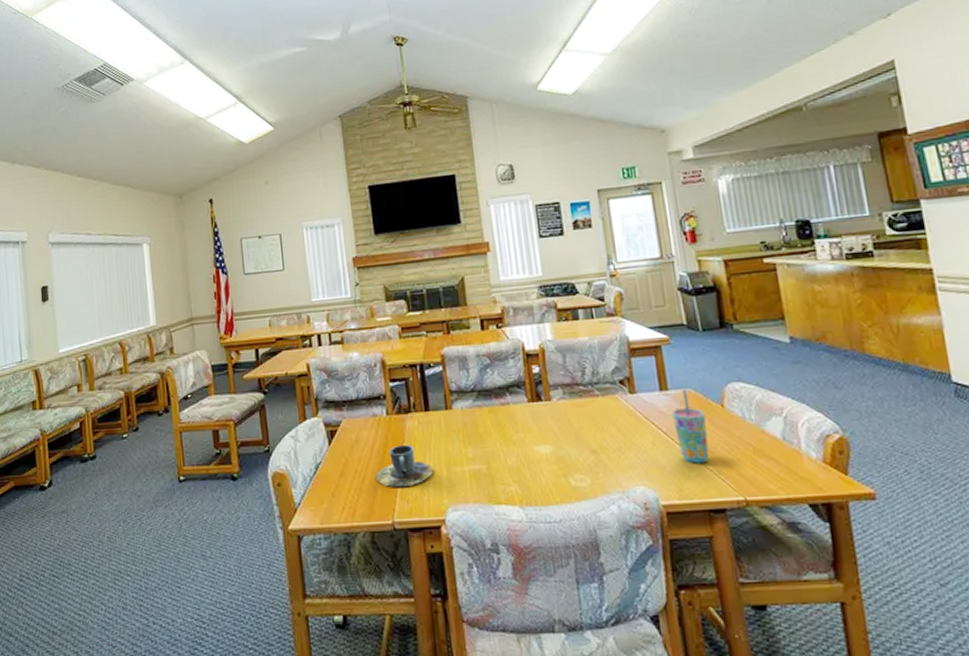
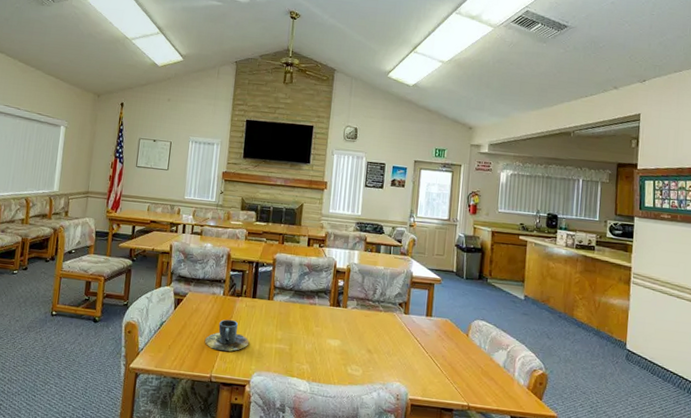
cup: present [671,389,710,464] -> none [430,318,455,374]

